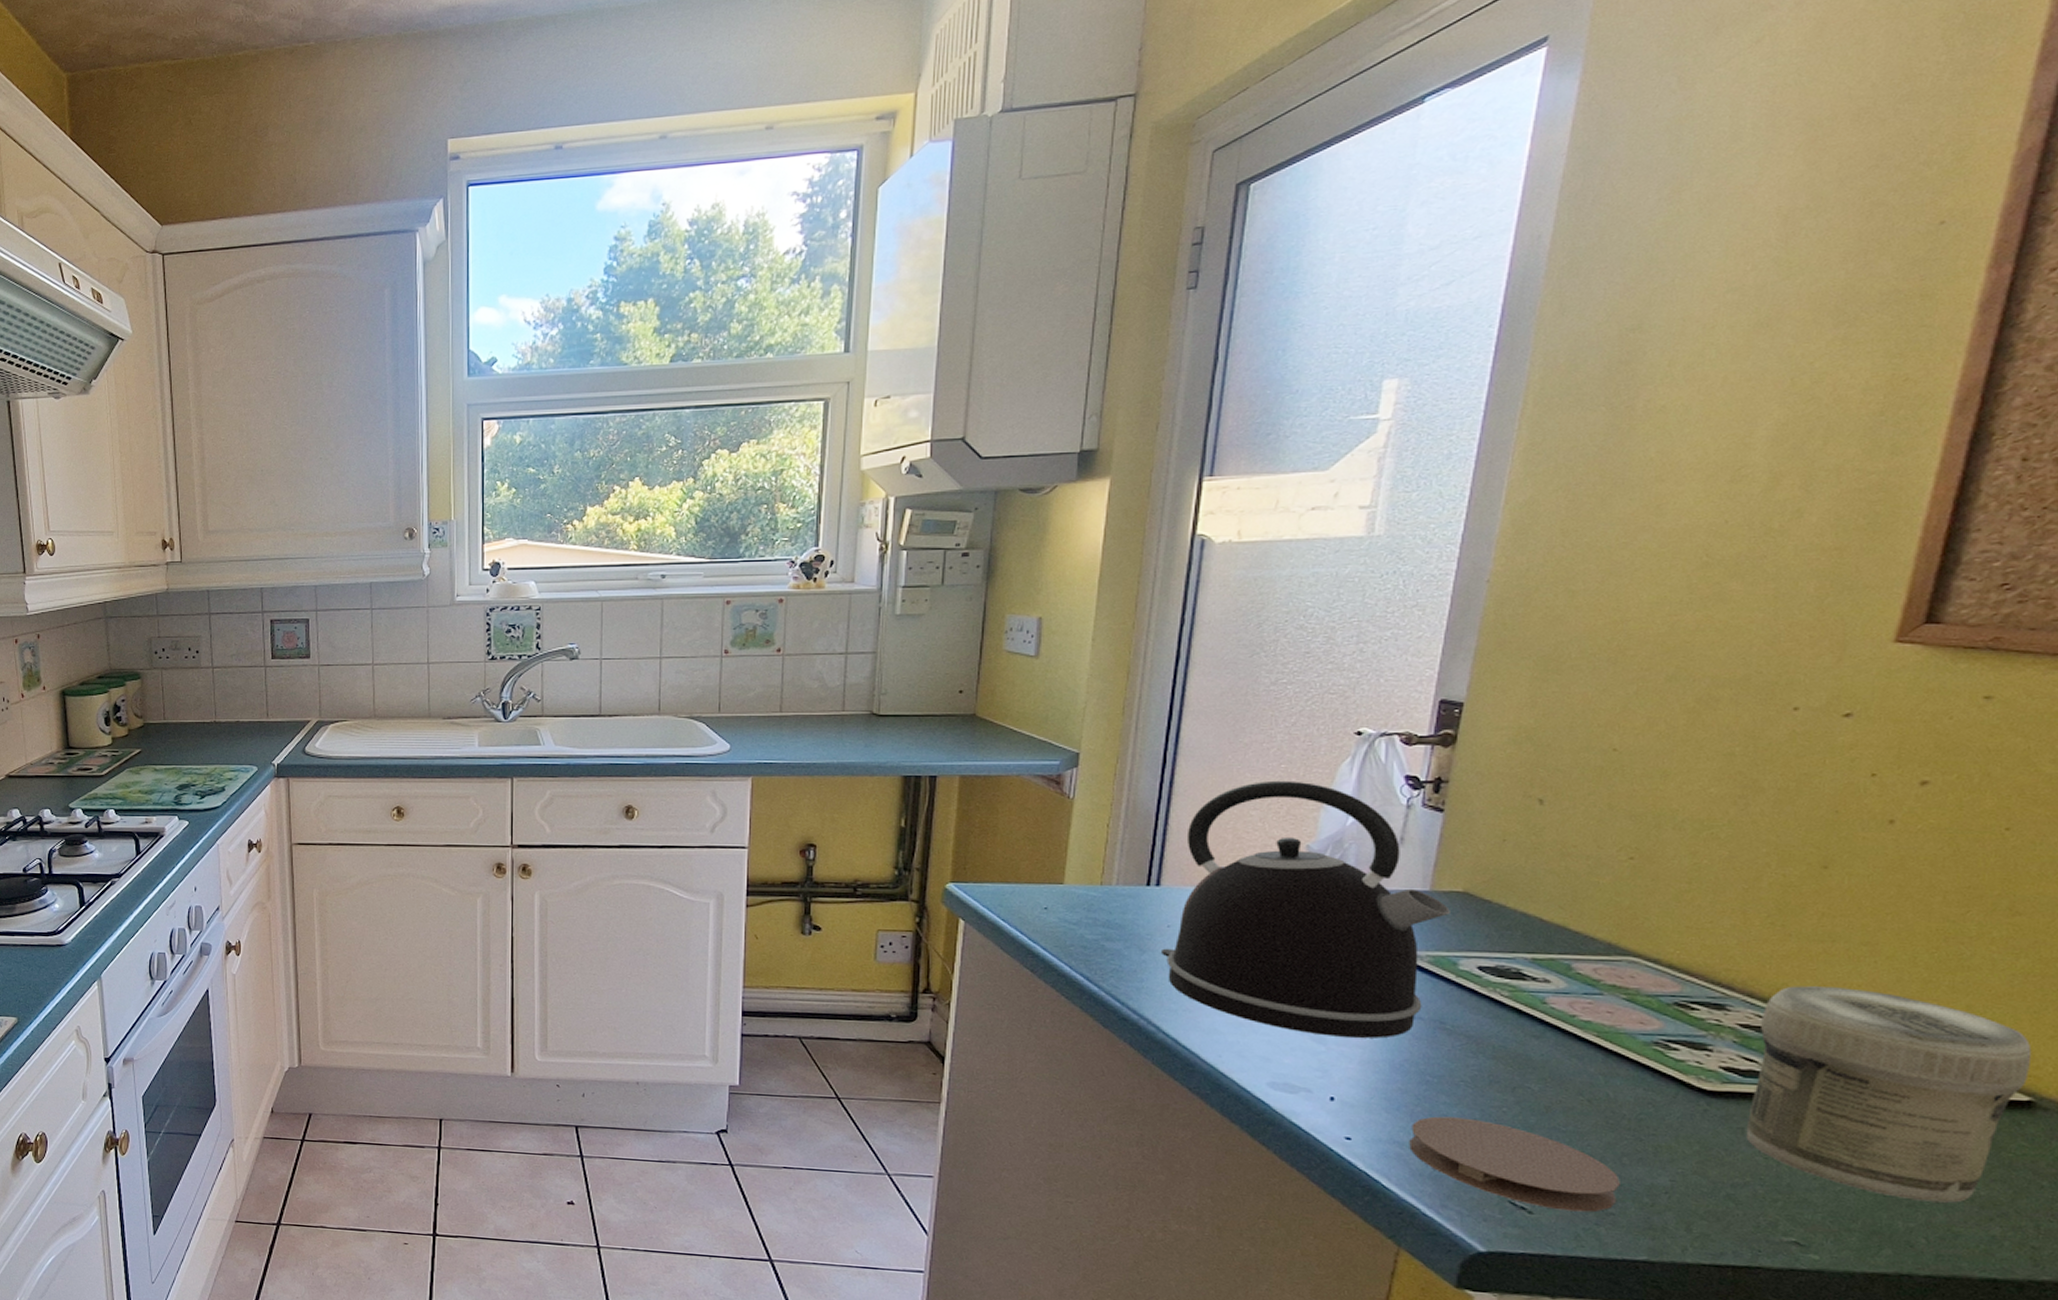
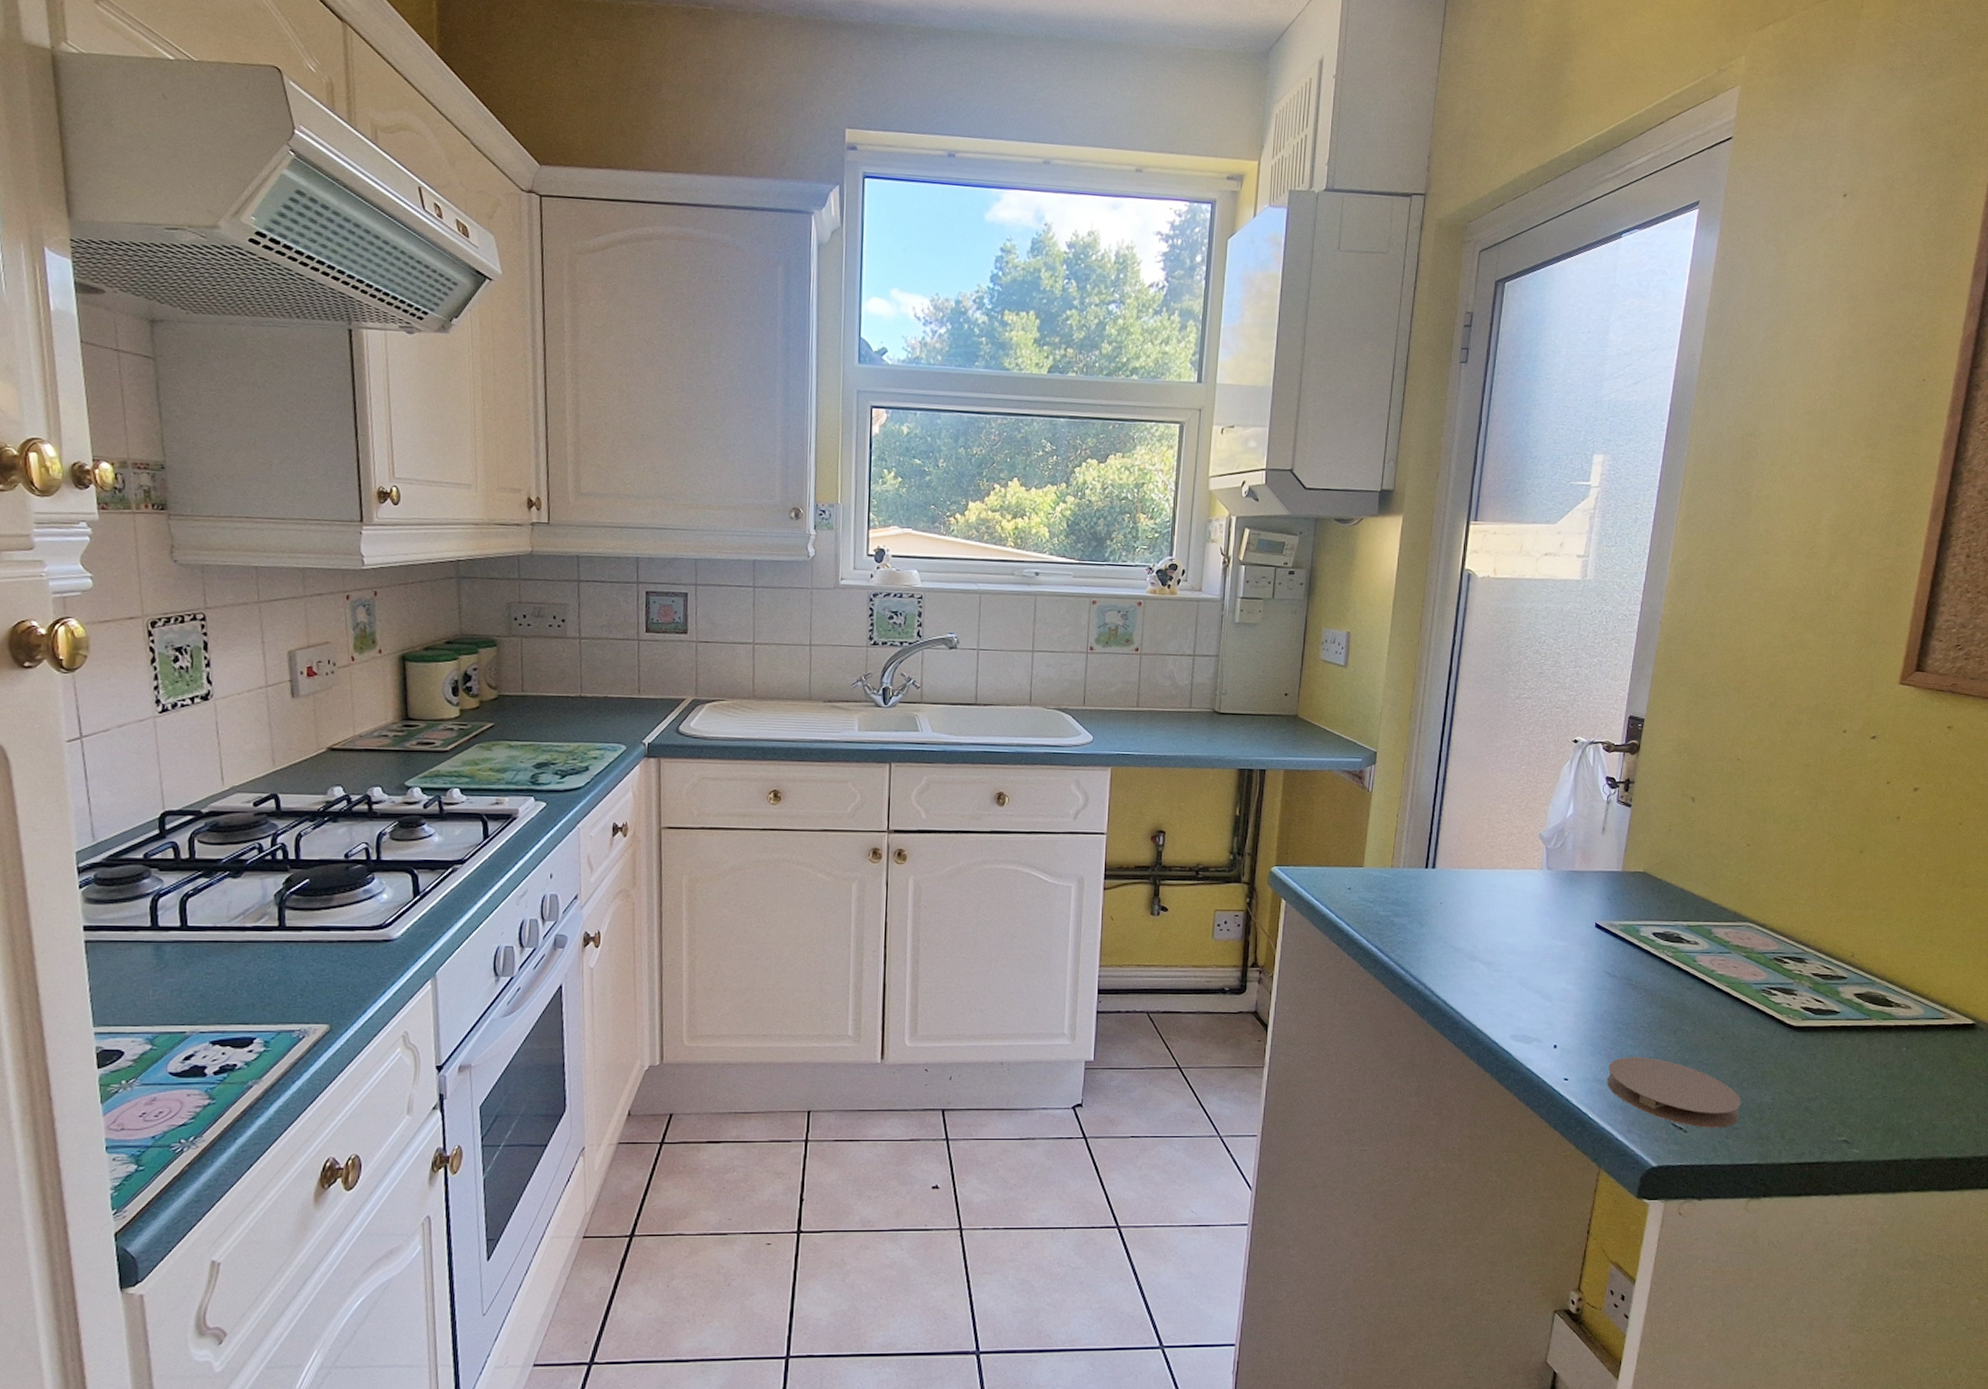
kettle: present [1162,780,1450,1038] -> none [1436,779,1635,994]
jar: present [1745,986,2032,1203] -> none [1816,943,1974,1103]

